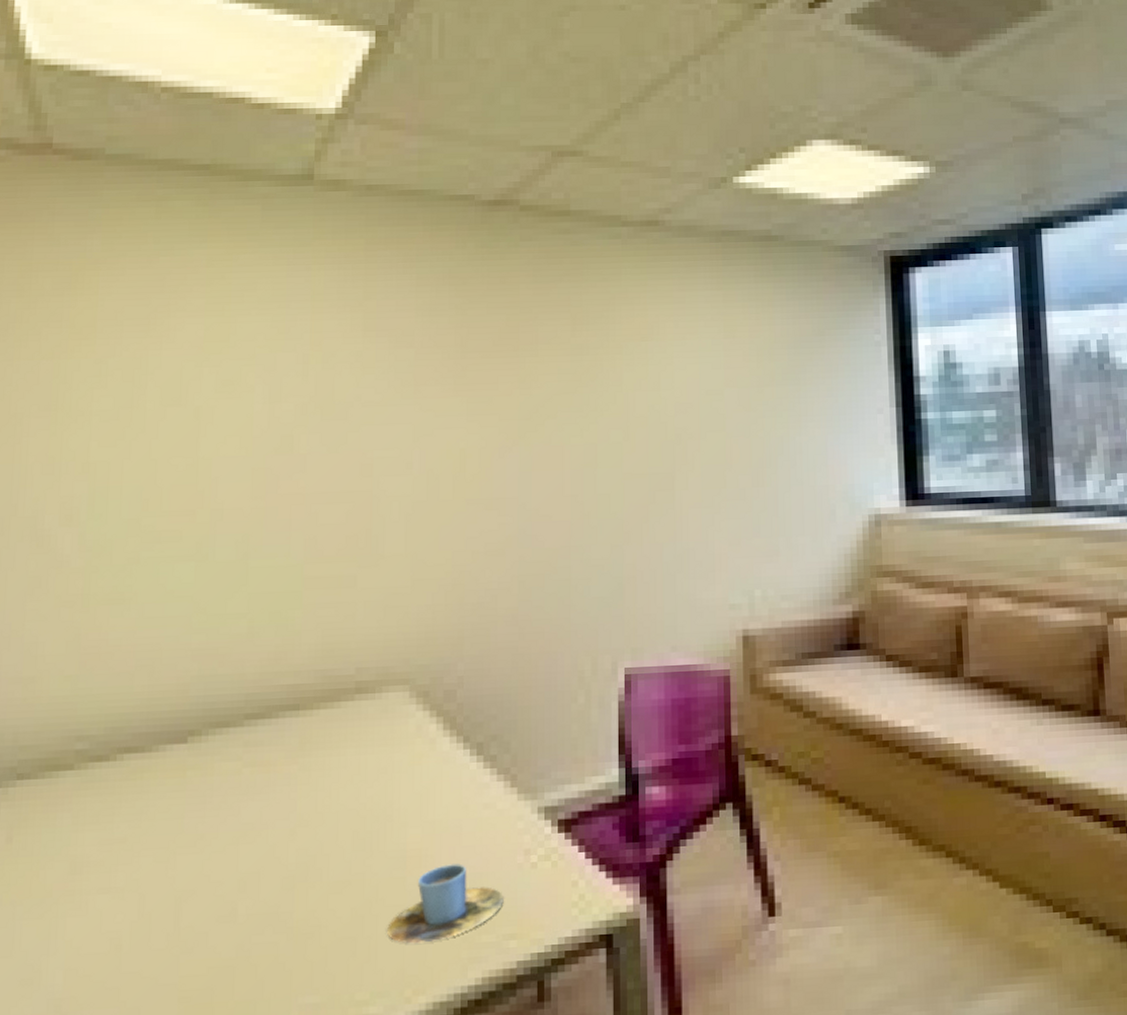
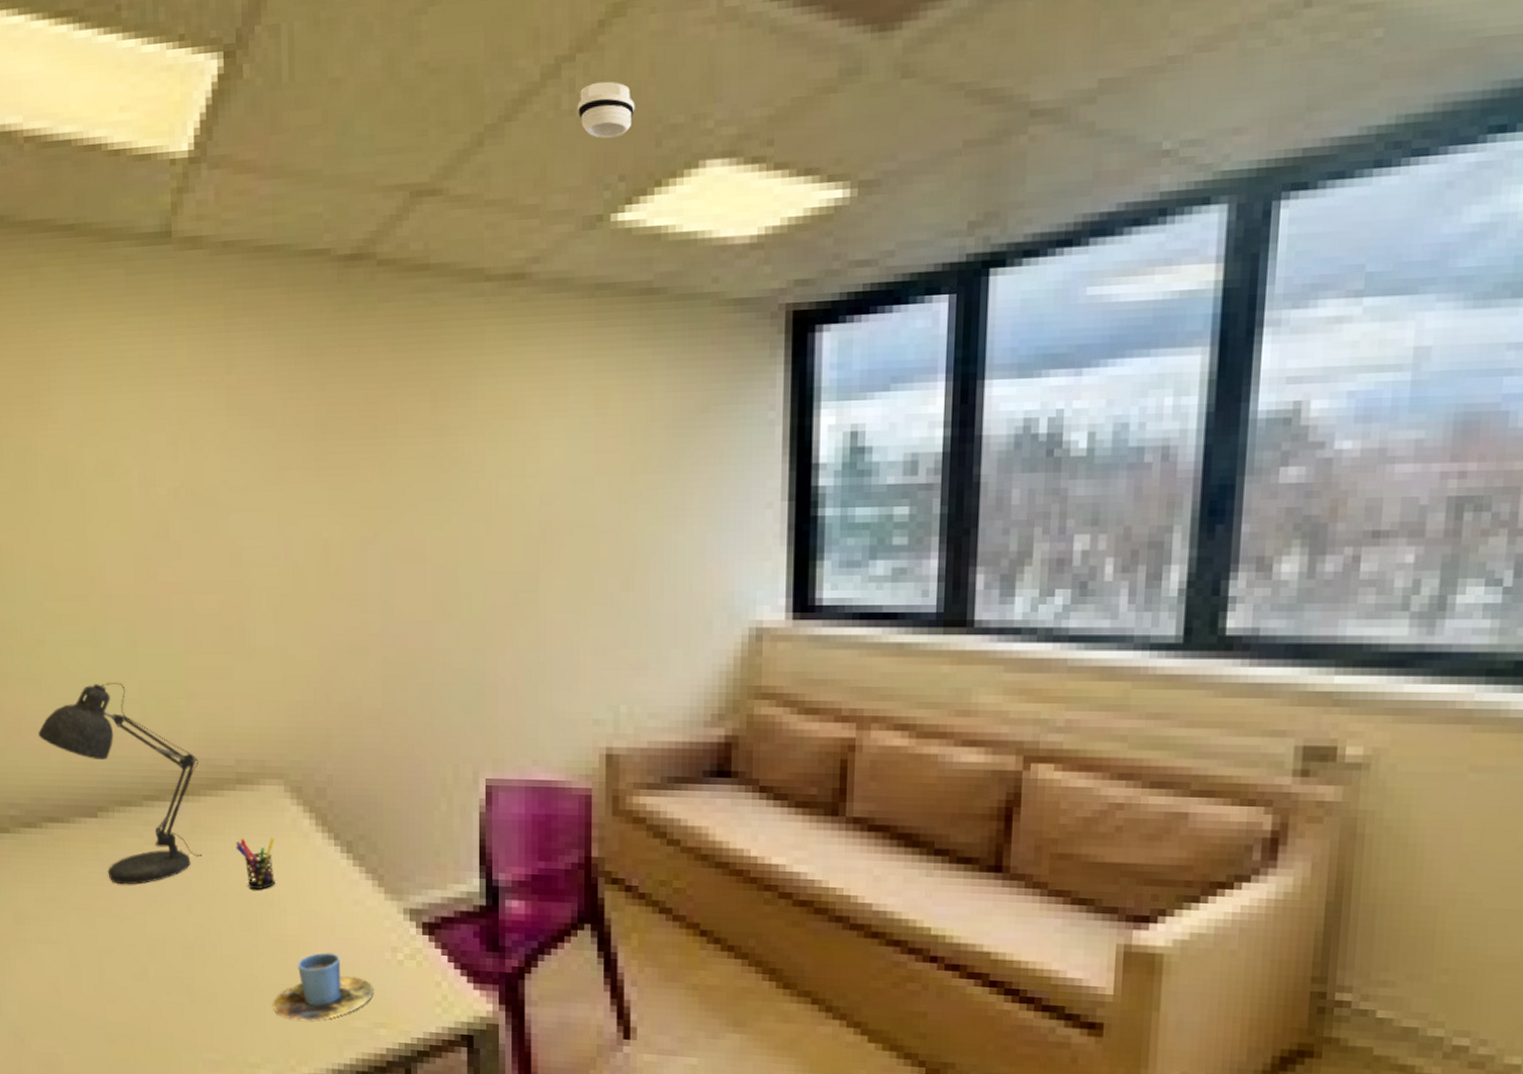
desk lamp: none [121,598,313,815] -> present [38,683,202,885]
pen holder: none [351,747,397,804] -> present [235,838,275,889]
smoke detector: none [702,77,752,119] -> present [577,81,635,139]

